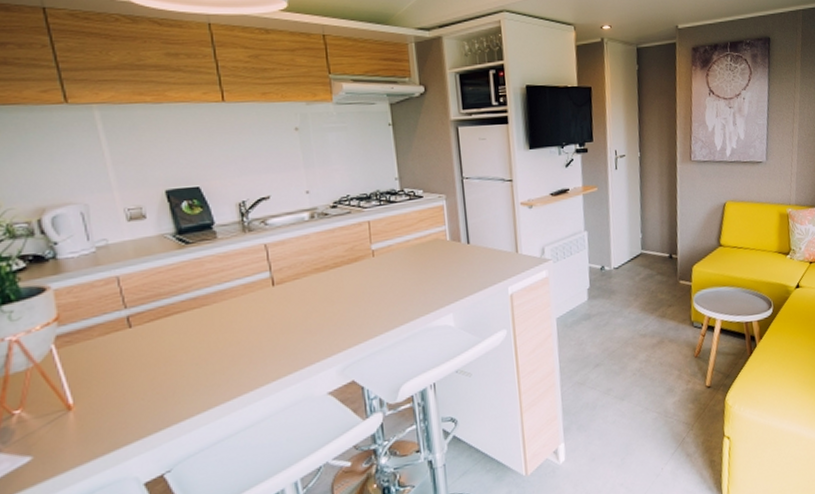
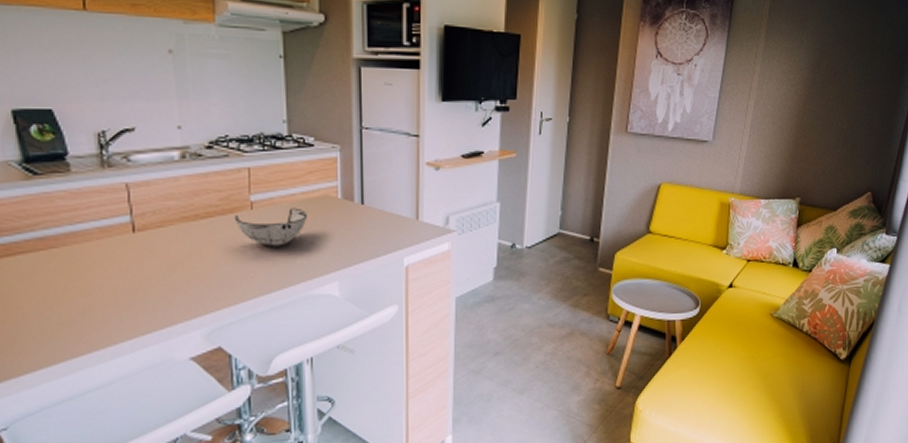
bowl: none [358,252,423,288] -> present [234,207,308,247]

